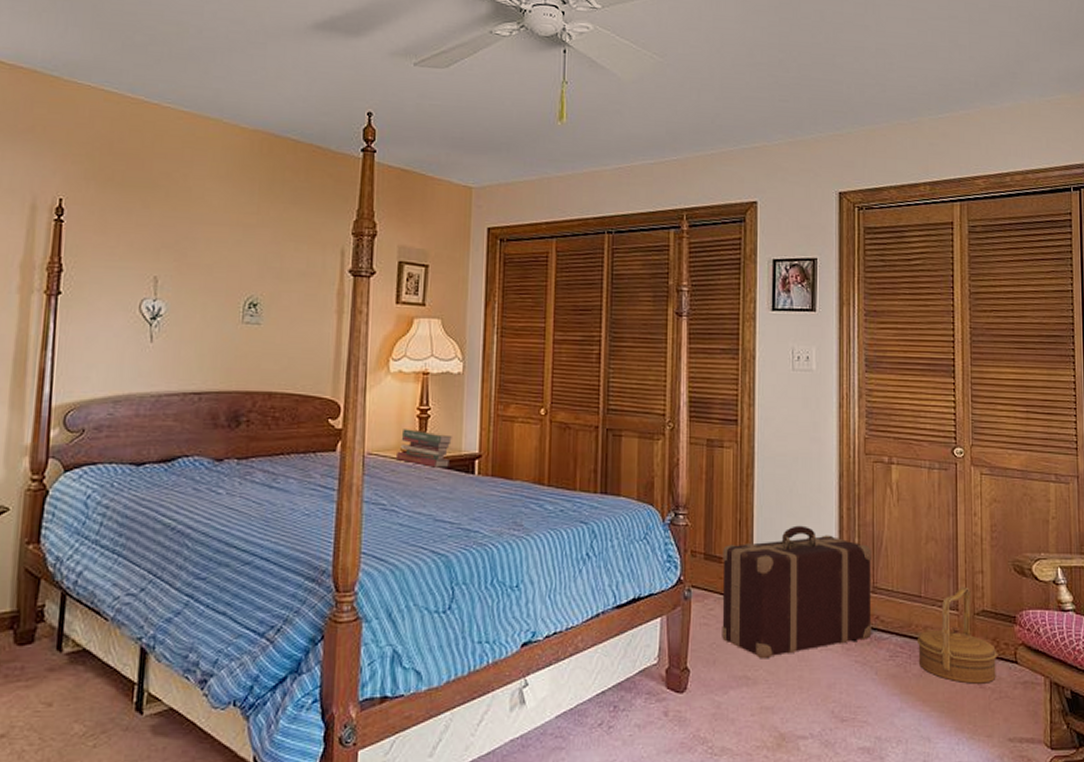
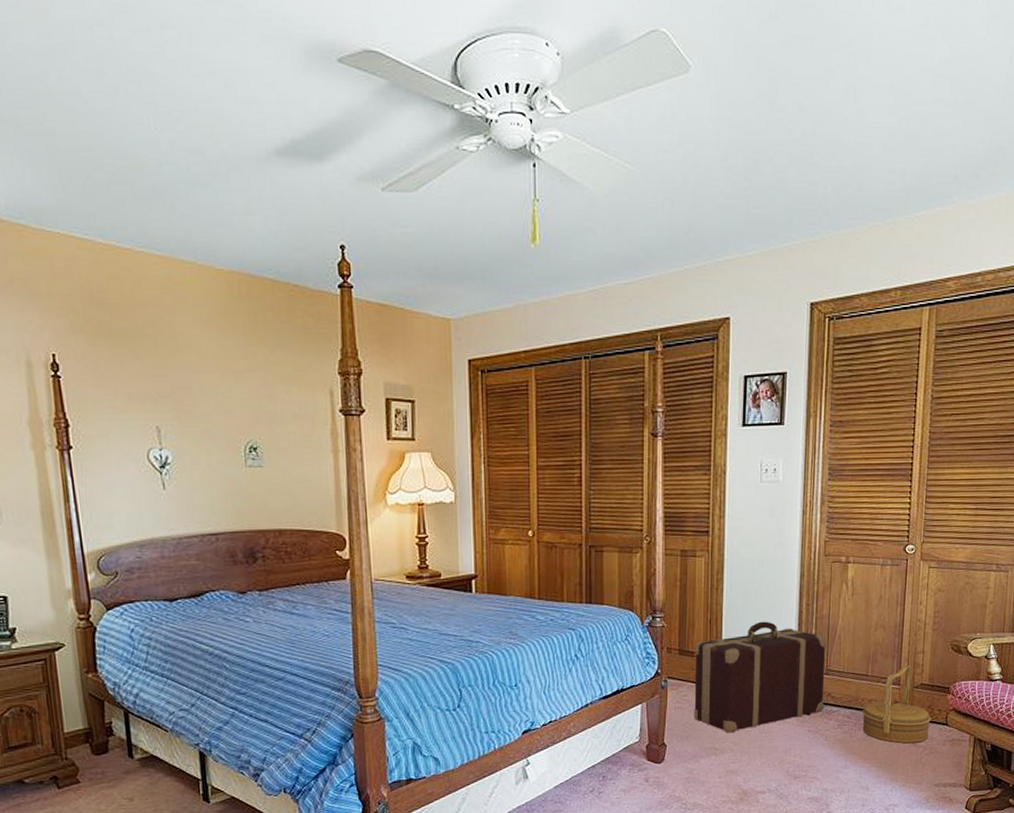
books: present [395,429,452,468] -> none [400,555,450,589]

